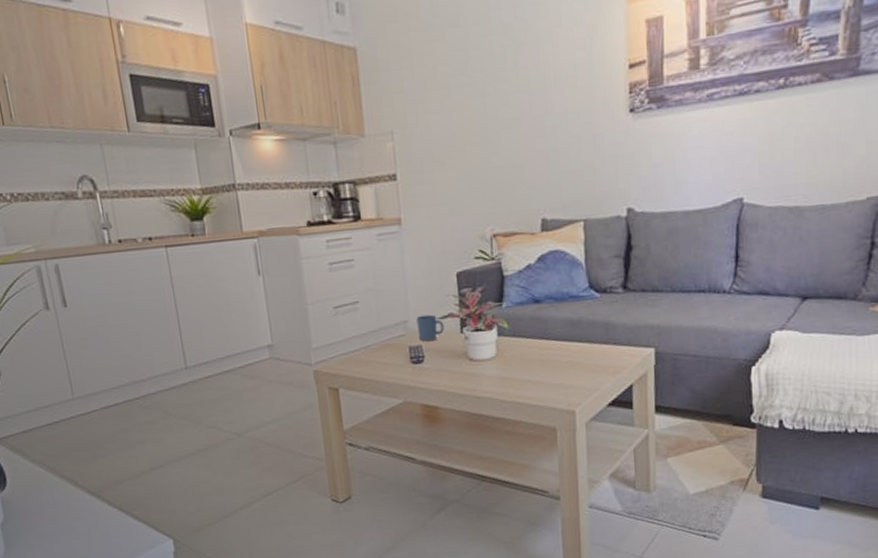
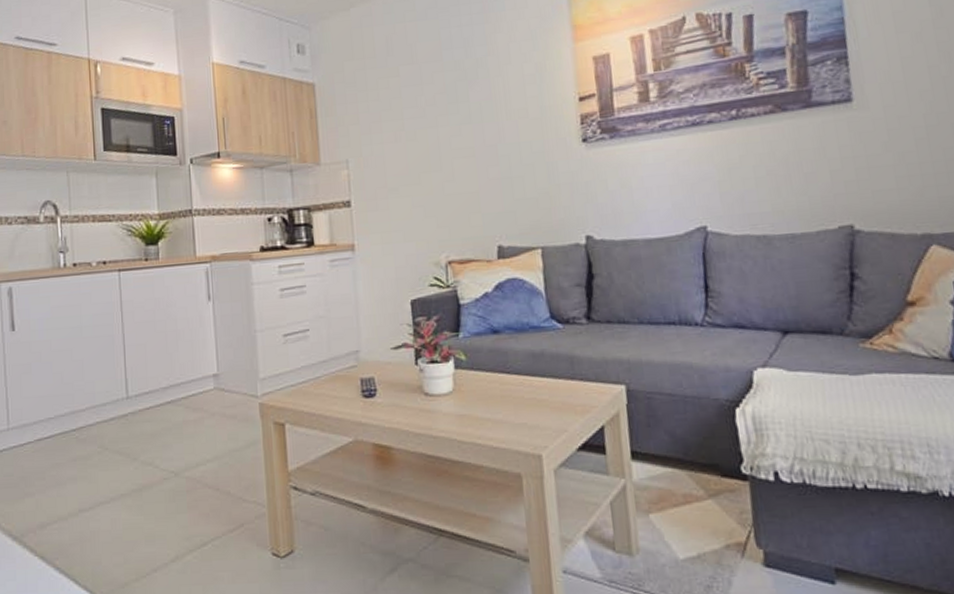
mug: present [416,314,445,342] -> none [369,344,398,374]

